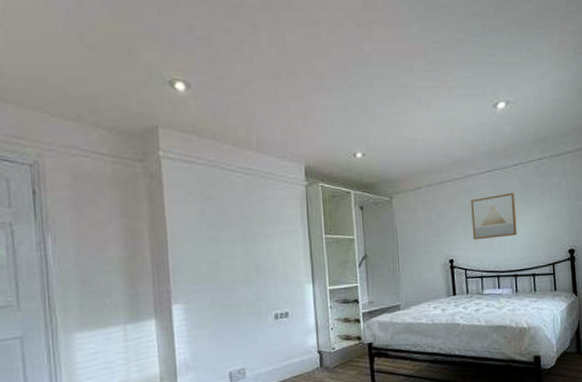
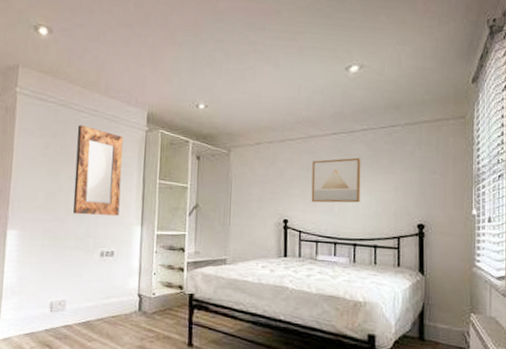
home mirror: none [233,185,289,280] -> present [72,125,123,216]

